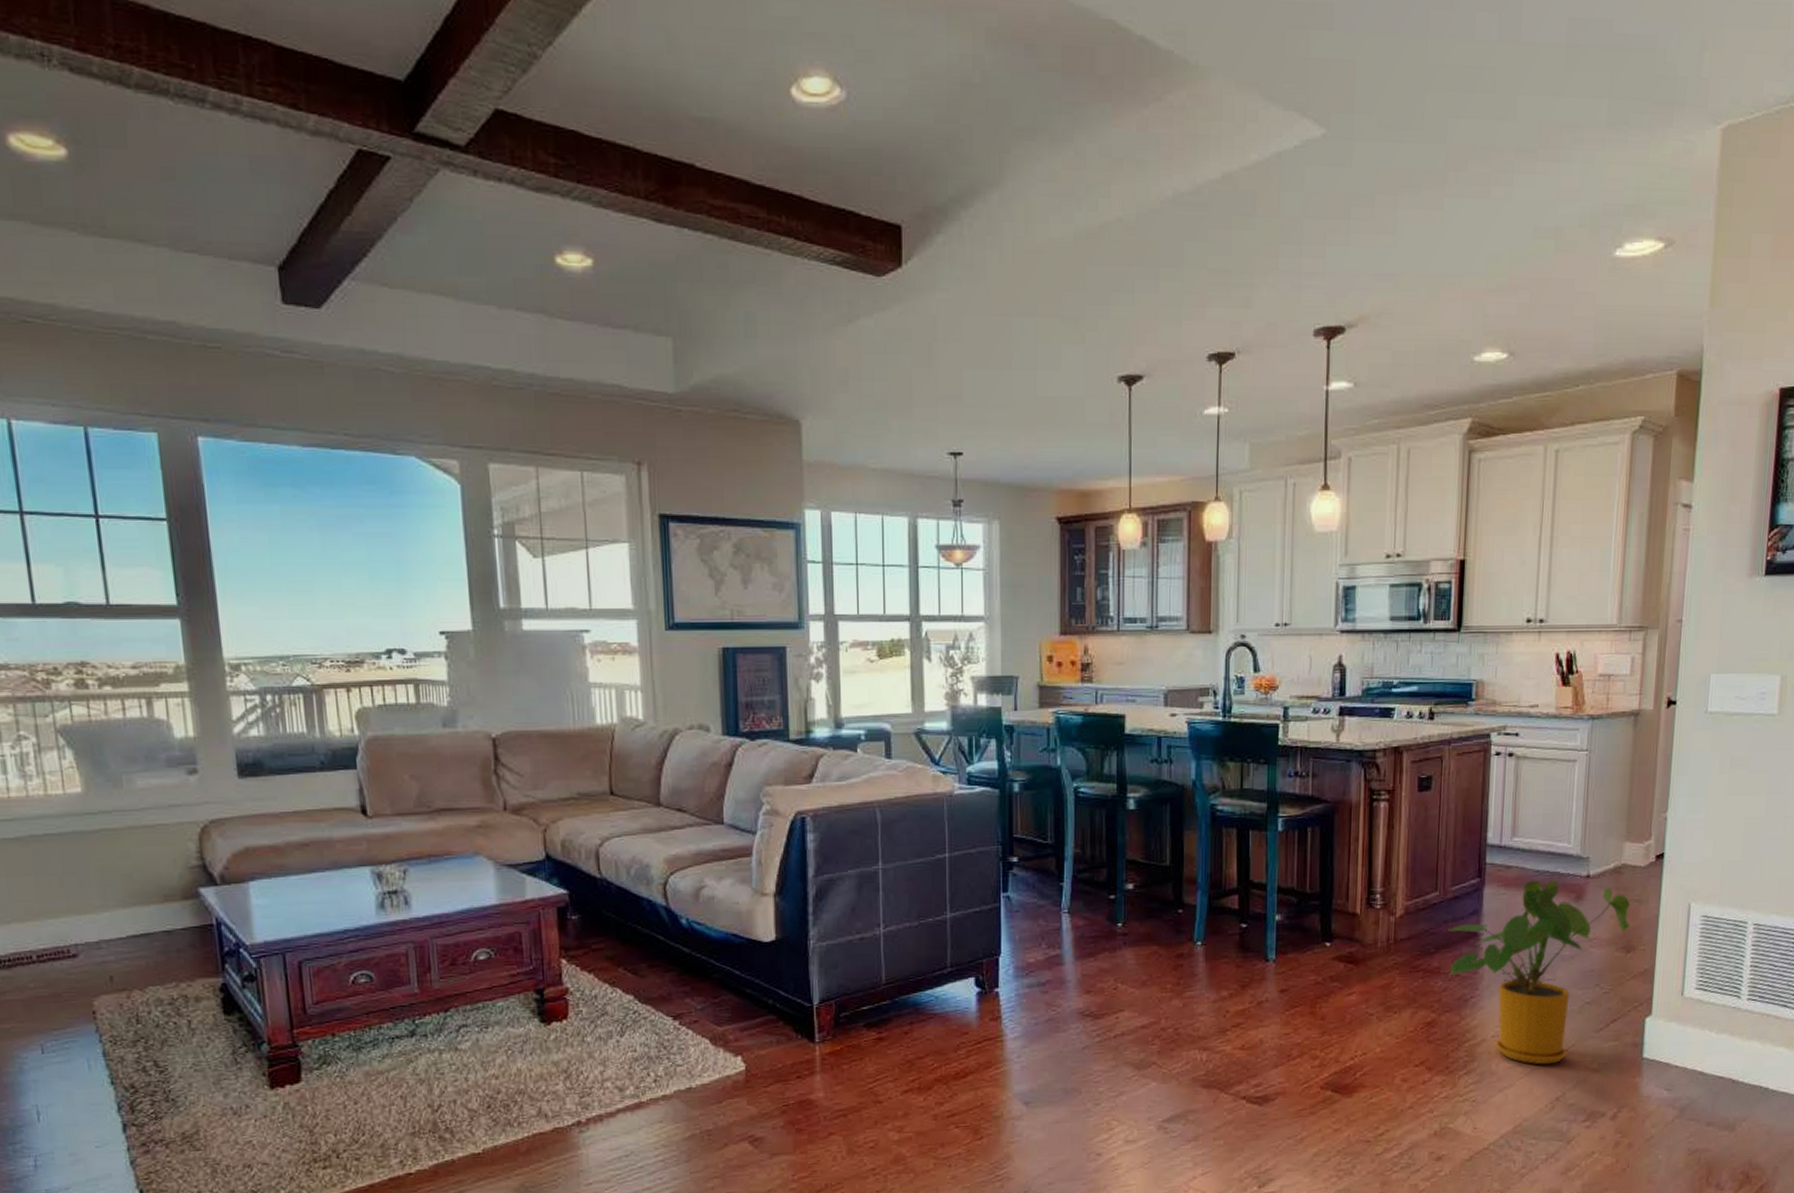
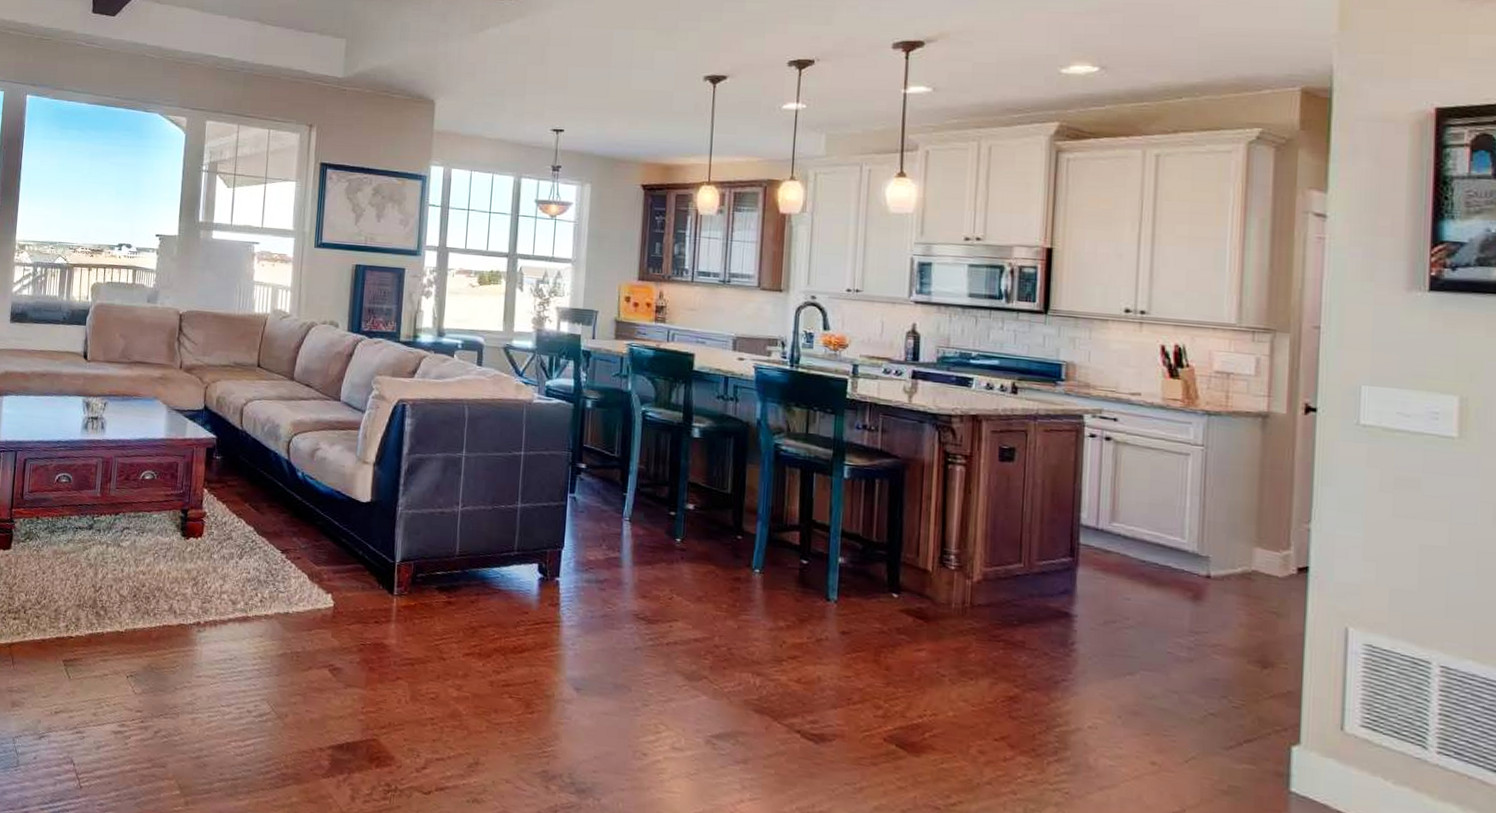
house plant: present [1448,880,1630,1065] -> none [1034,569,1265,774]

